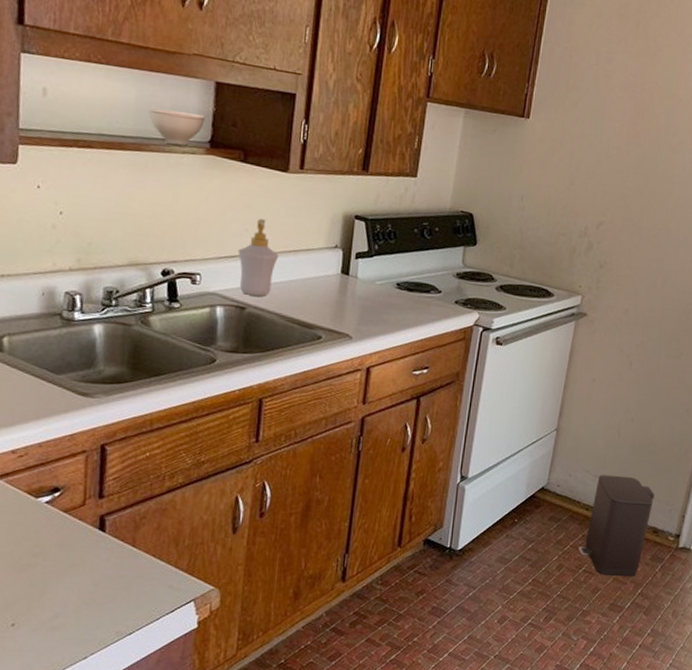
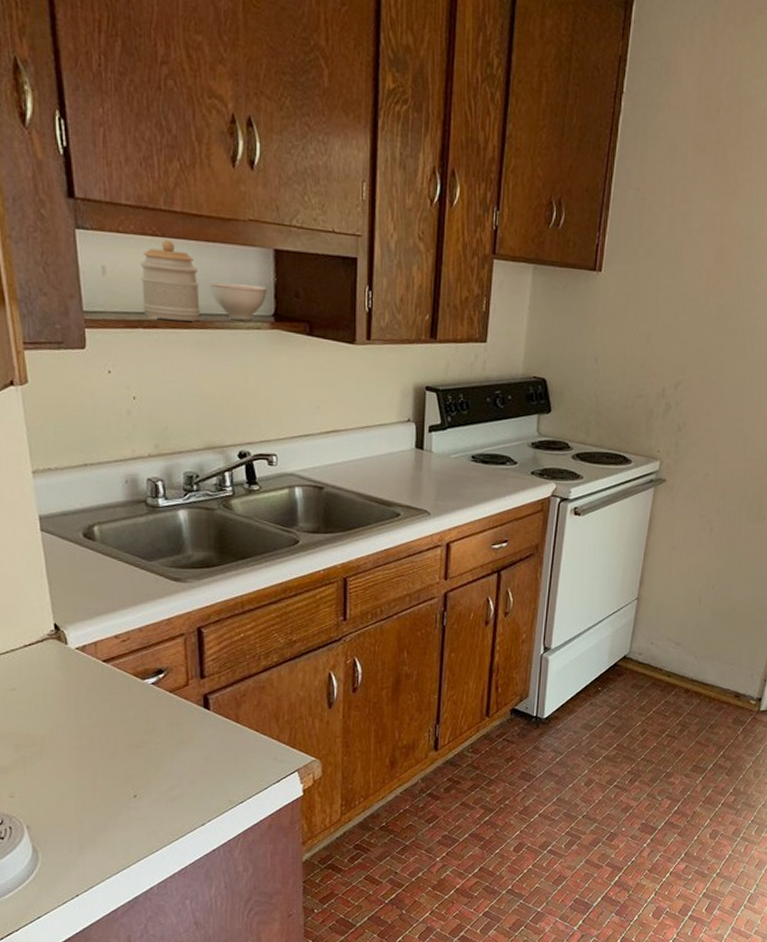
jar: none [80,67,139,144] -> present [140,239,200,322]
soap bottle: present [238,219,279,297] -> none [311,395,353,475]
pedal bin: present [577,474,654,576] -> none [660,642,736,739]

